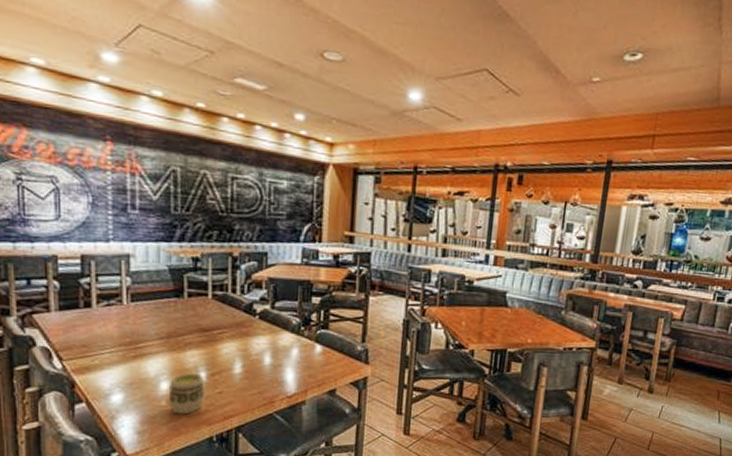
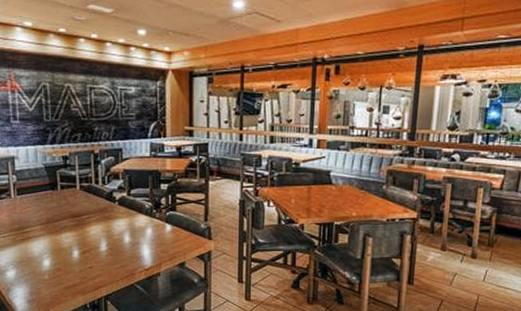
cup: present [168,373,205,415] -> none [50,251,78,286]

